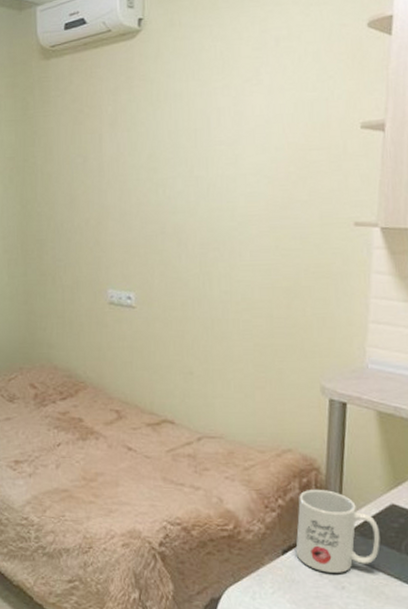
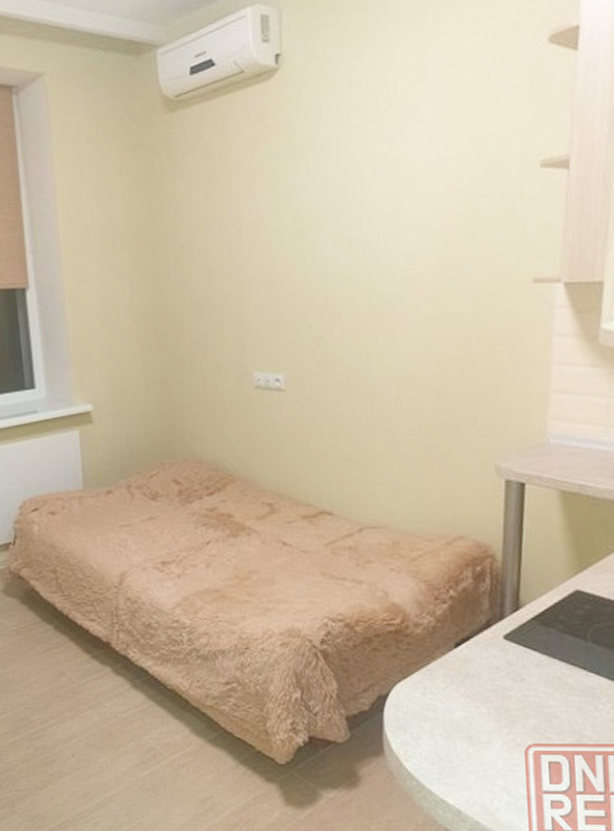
mug: present [295,489,380,573] -> none [469,577,563,665]

